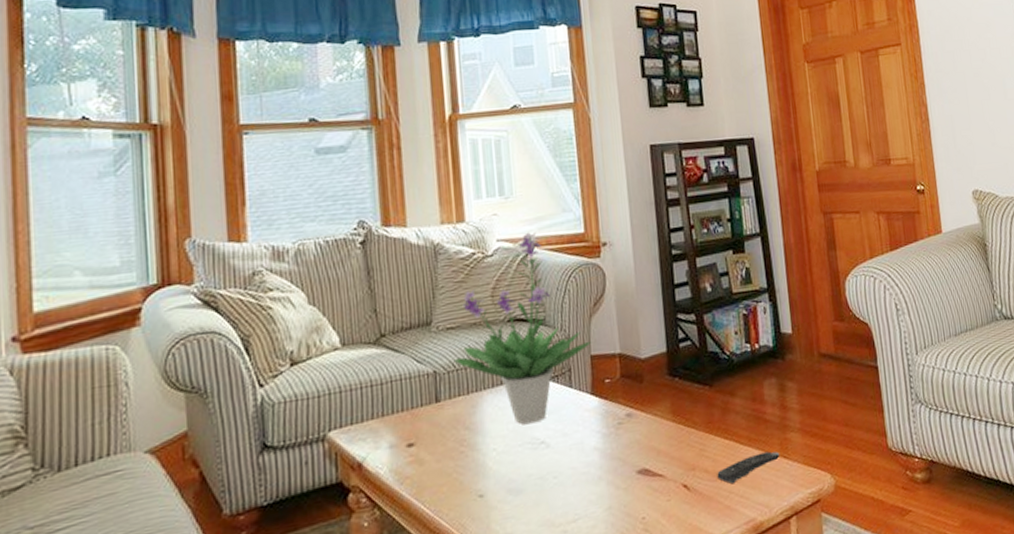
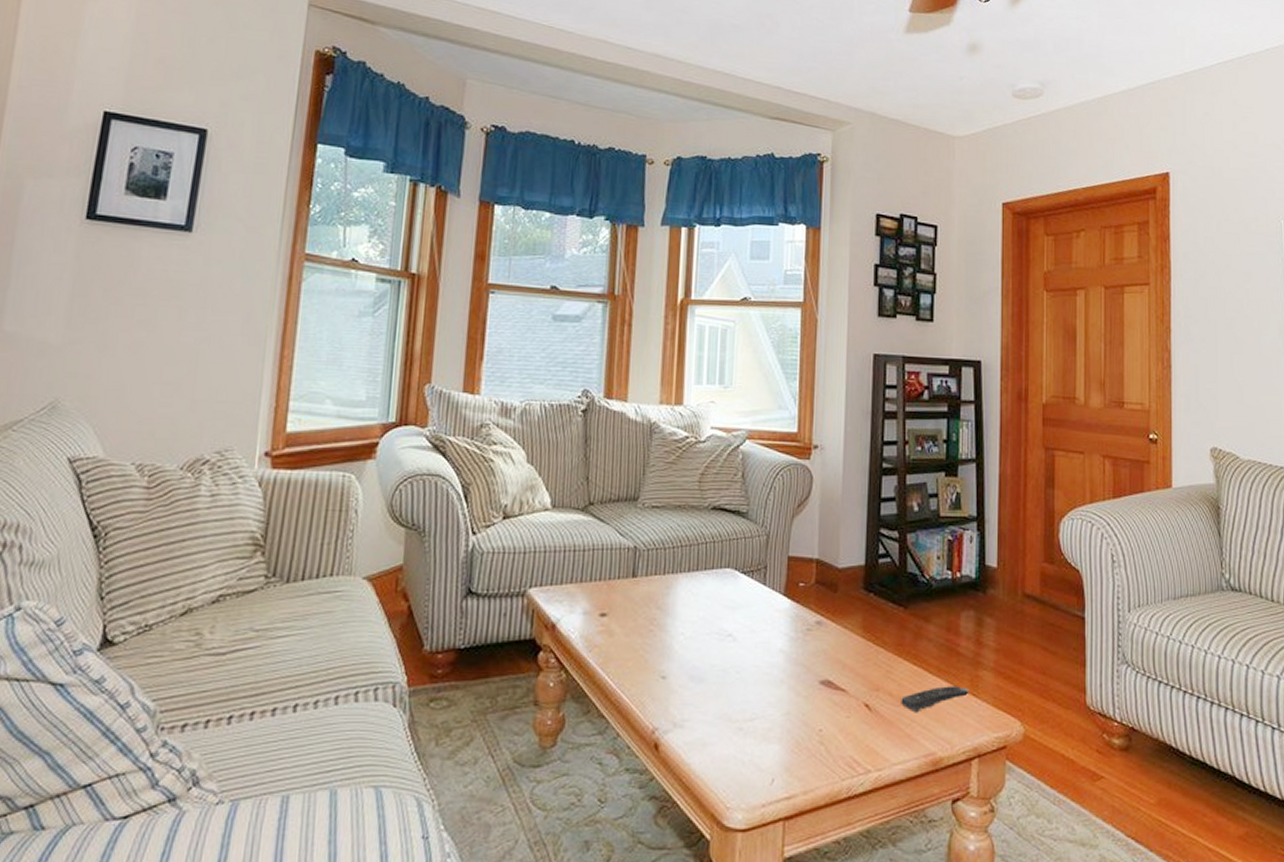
potted plant: present [454,231,592,424] -> none [655,424,791,615]

